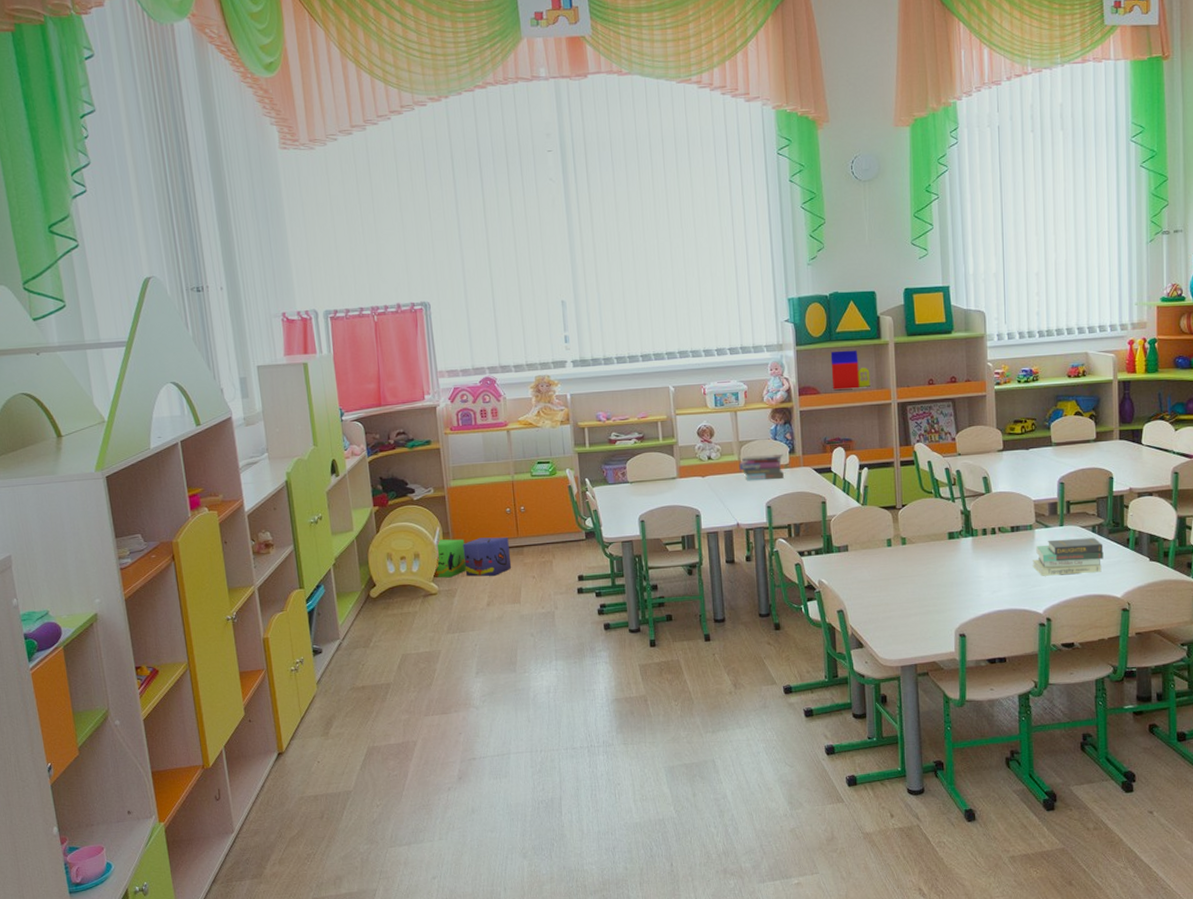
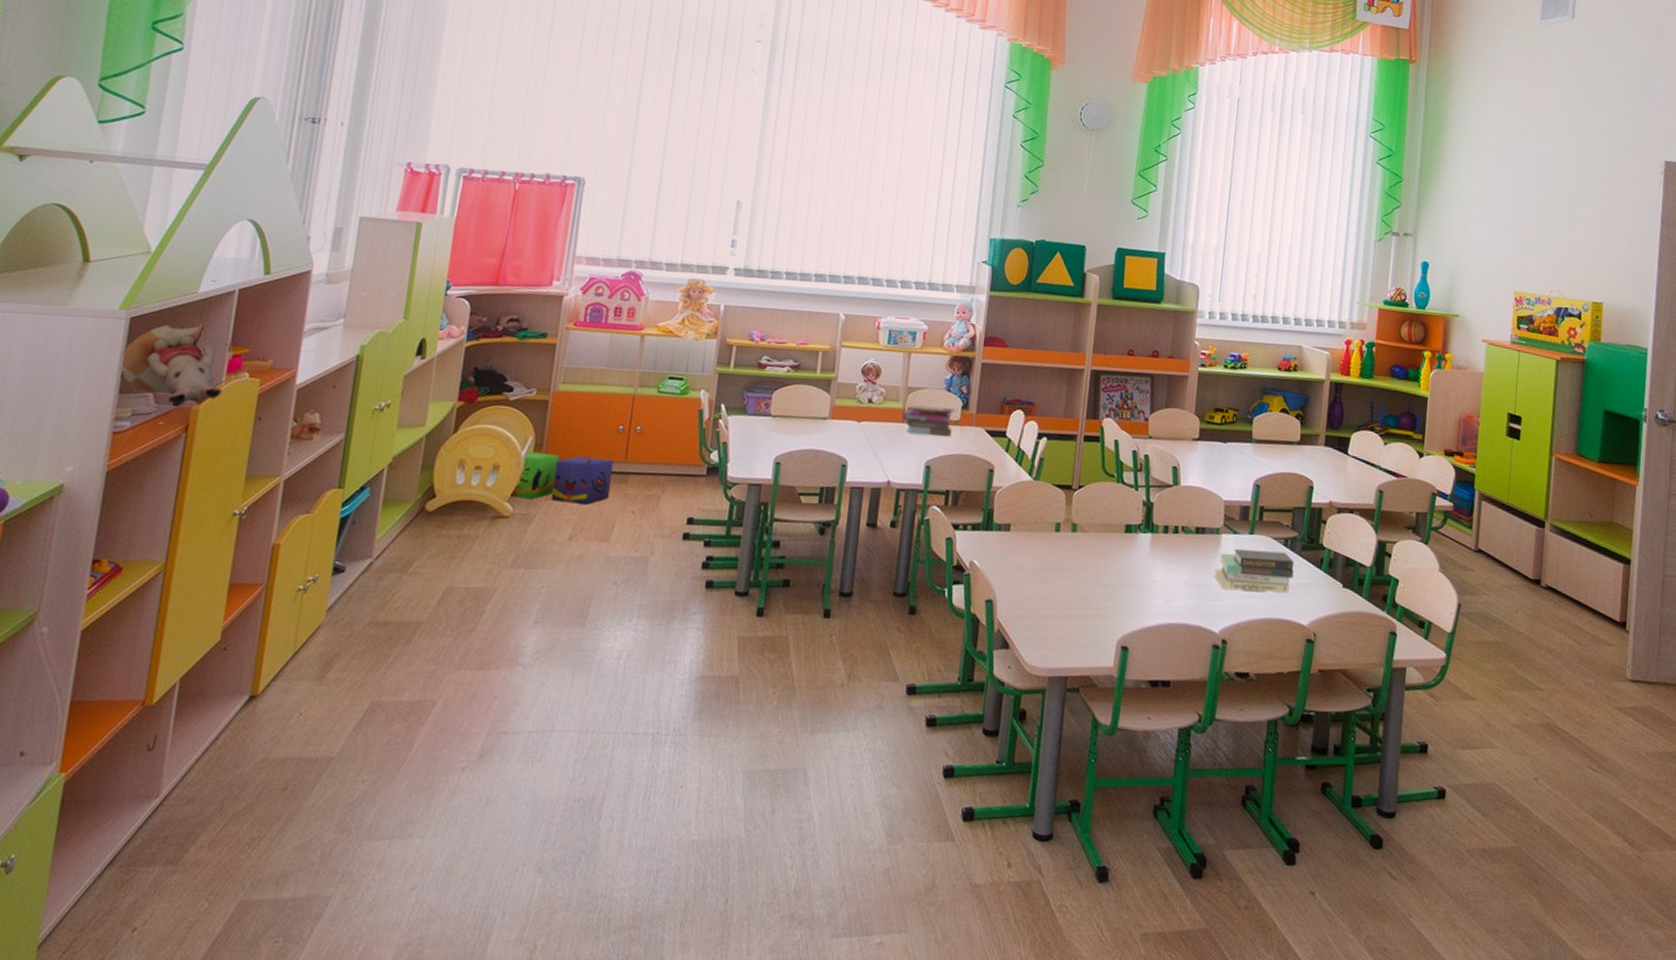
toy rabbit: none [108,474,192,541] -> present [119,324,234,406]
toy house: present [830,350,870,390] -> none [1023,303,1066,348]

